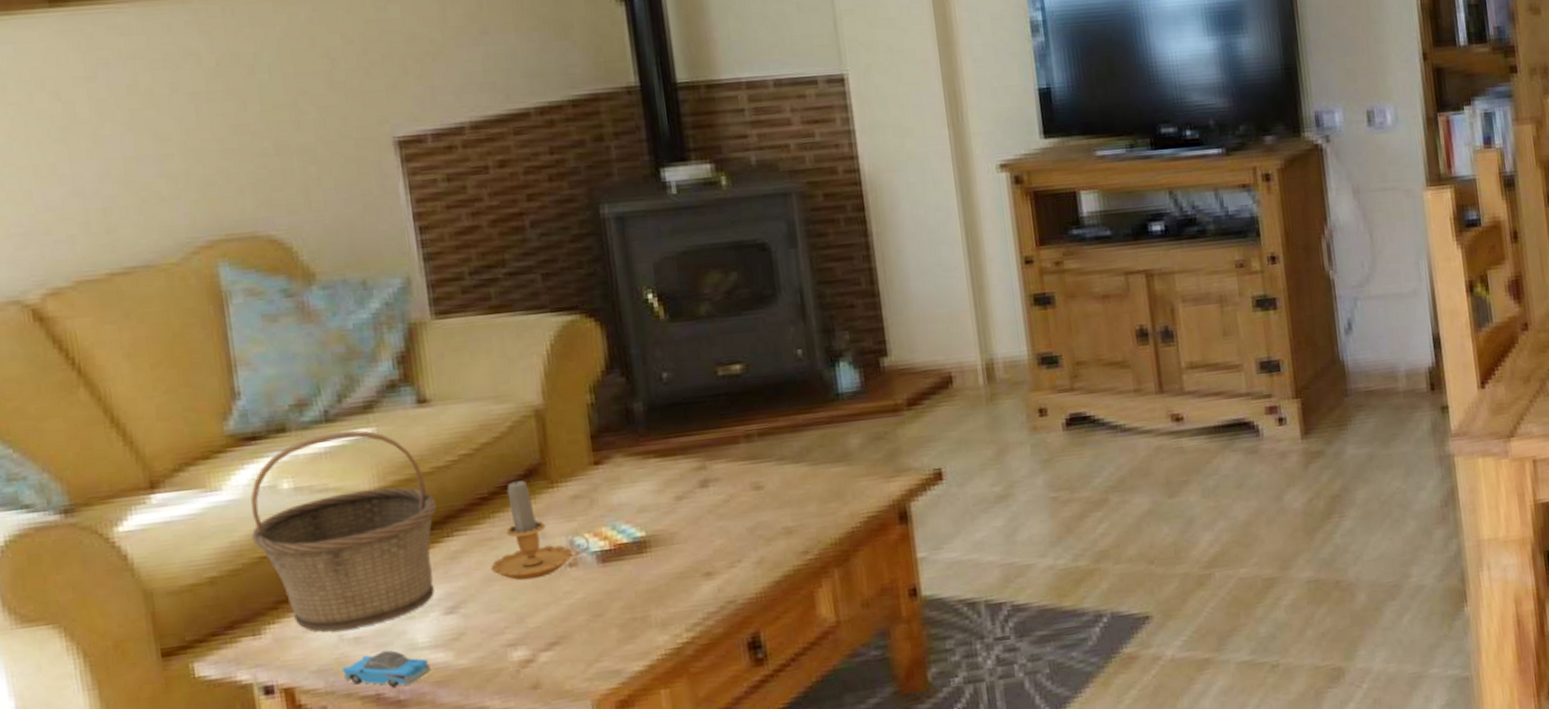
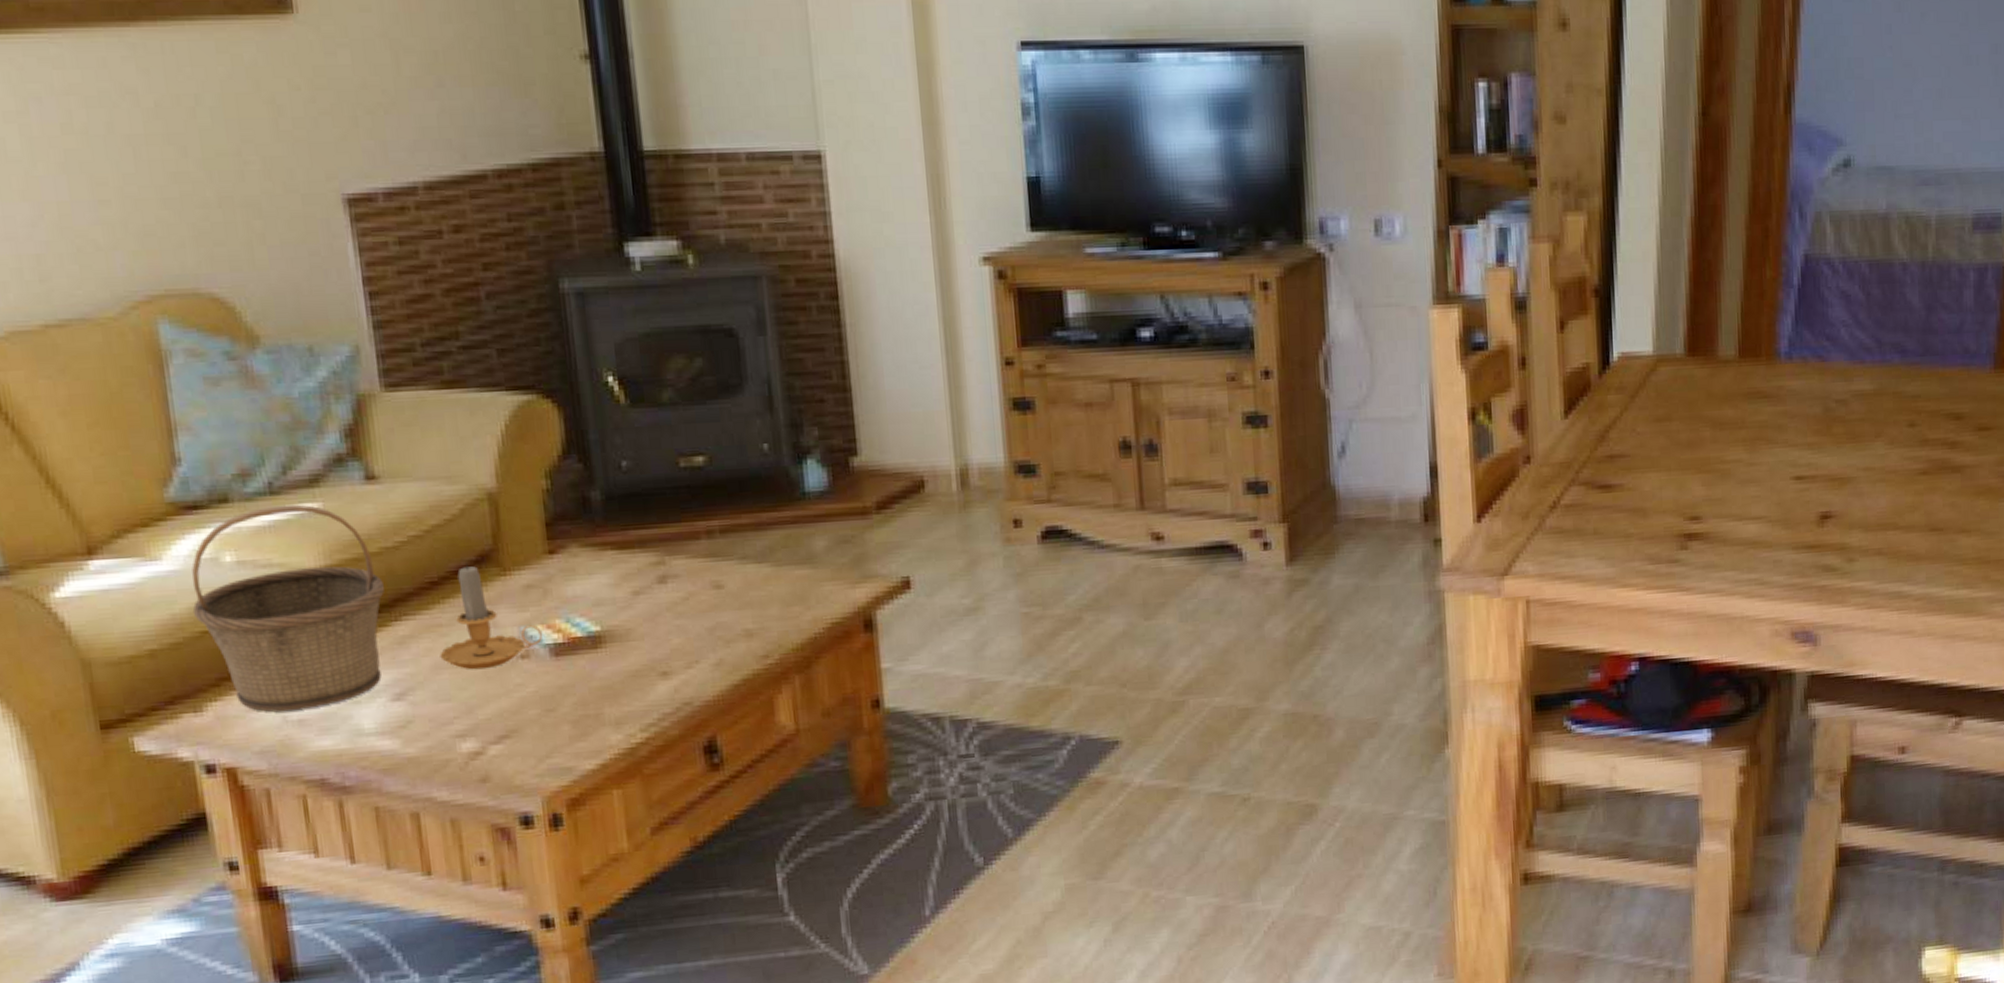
toy car: present [341,650,432,687] -> none [285,734,378,773]

